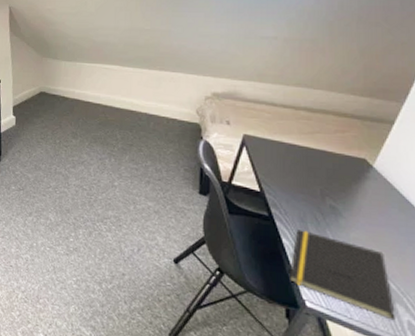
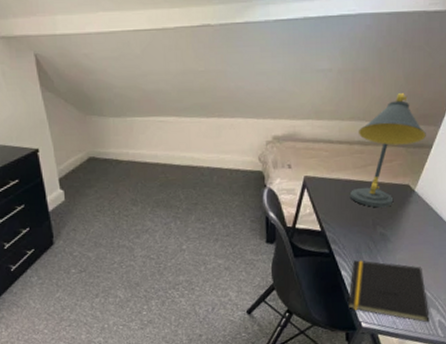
desk lamp: none [293,66,386,179] -> present [349,93,426,208]

